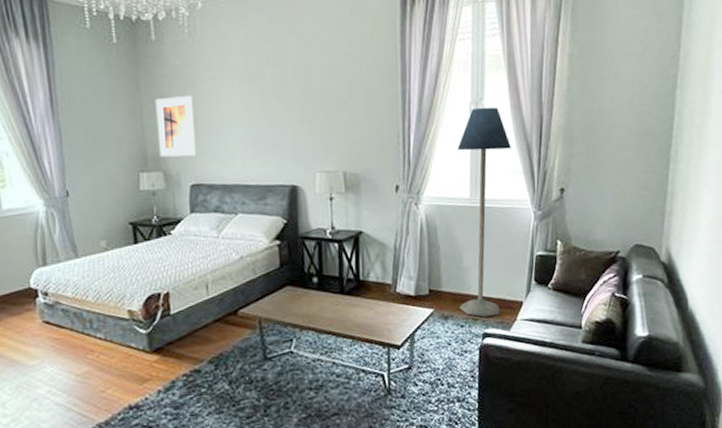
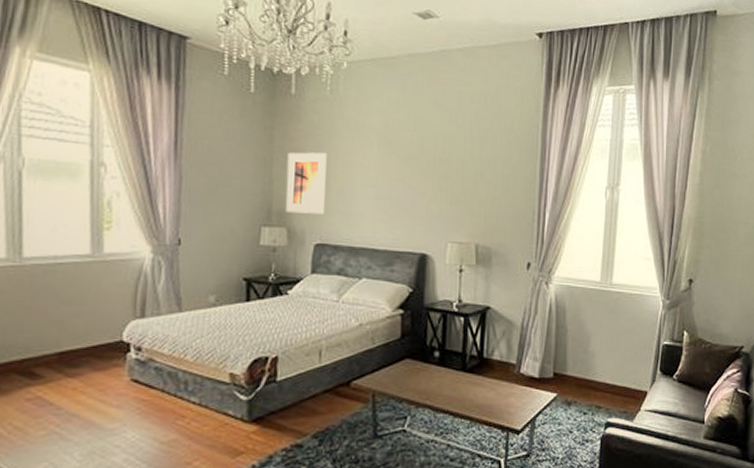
floor lamp: present [457,107,511,317] -> none [584,193,644,406]

